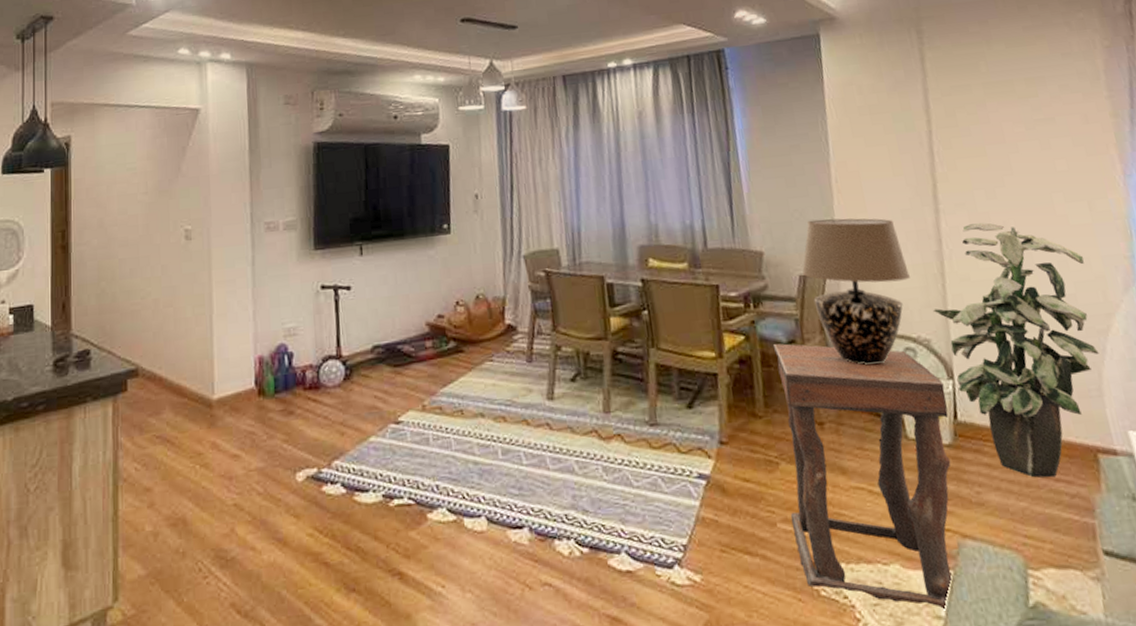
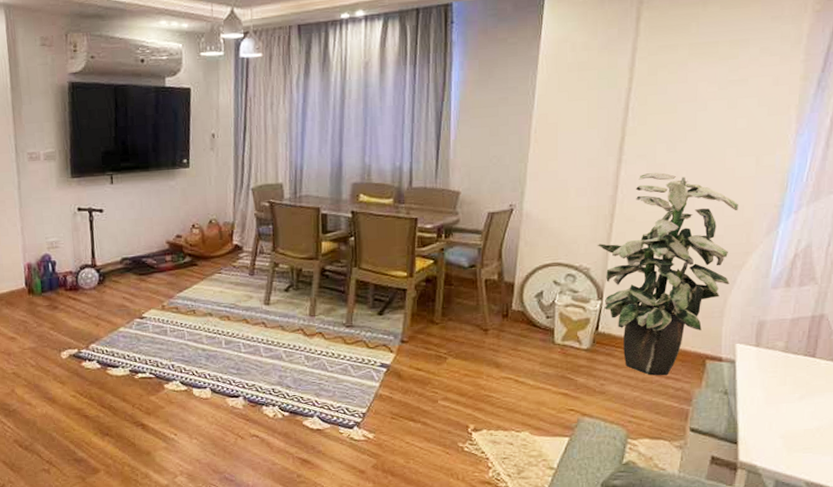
side table: present [772,343,955,612] -> none [449,267,593,465]
table lamp: present [802,218,910,365] -> none [490,165,583,287]

